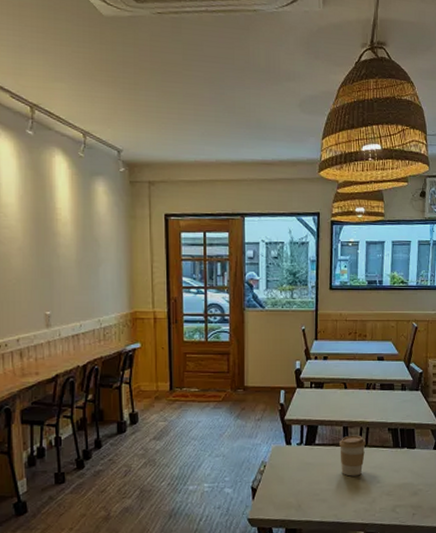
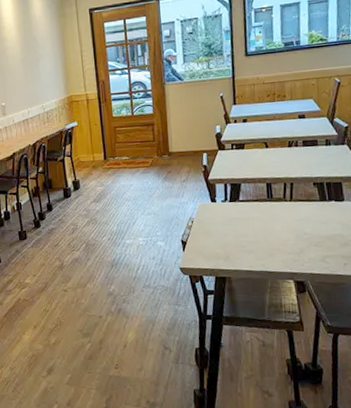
coffee cup: present [338,435,366,477] -> none [262,190,291,229]

